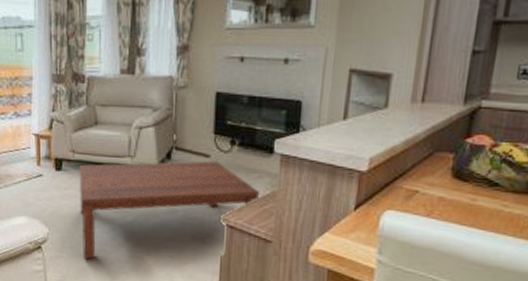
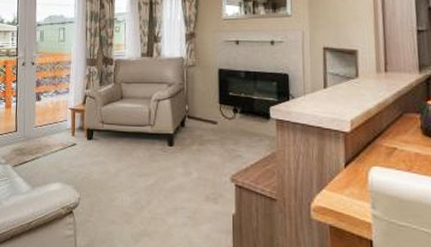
coffee table: present [79,161,260,259] -> none [107,127,262,223]

